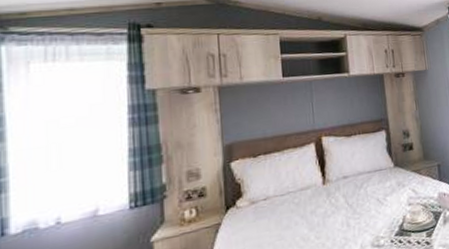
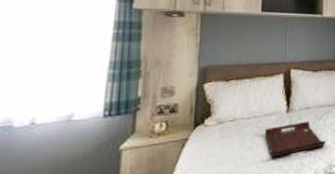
serving tray: none [301,191,370,236] -> present [264,121,326,158]

